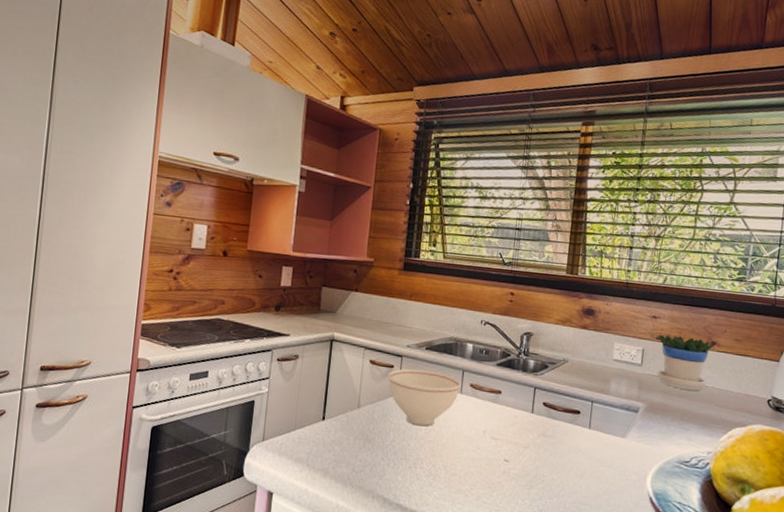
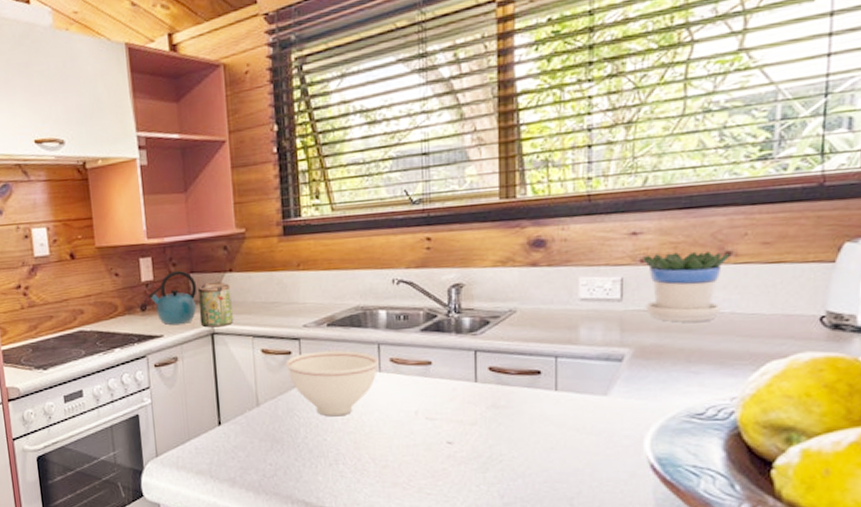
kettle: none [284,281,327,328] -> present [148,270,197,325]
canister: none [323,296,354,336] -> present [197,281,234,328]

